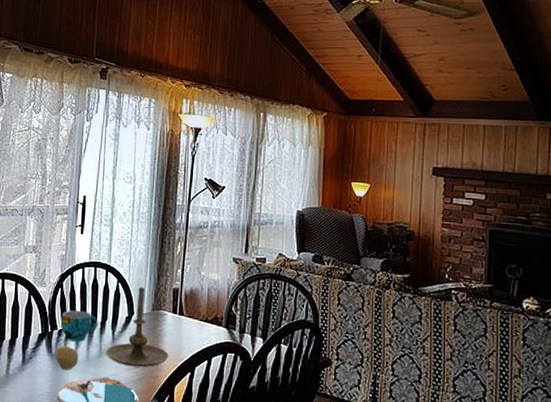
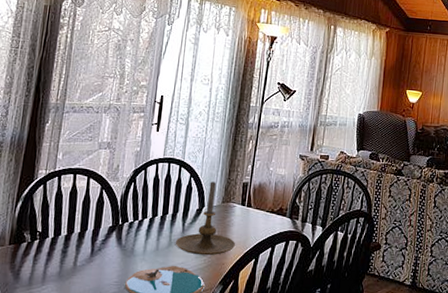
fruit: present [55,339,79,371] -> none [124,231,149,261]
cup: present [61,310,98,342] -> none [132,203,169,233]

